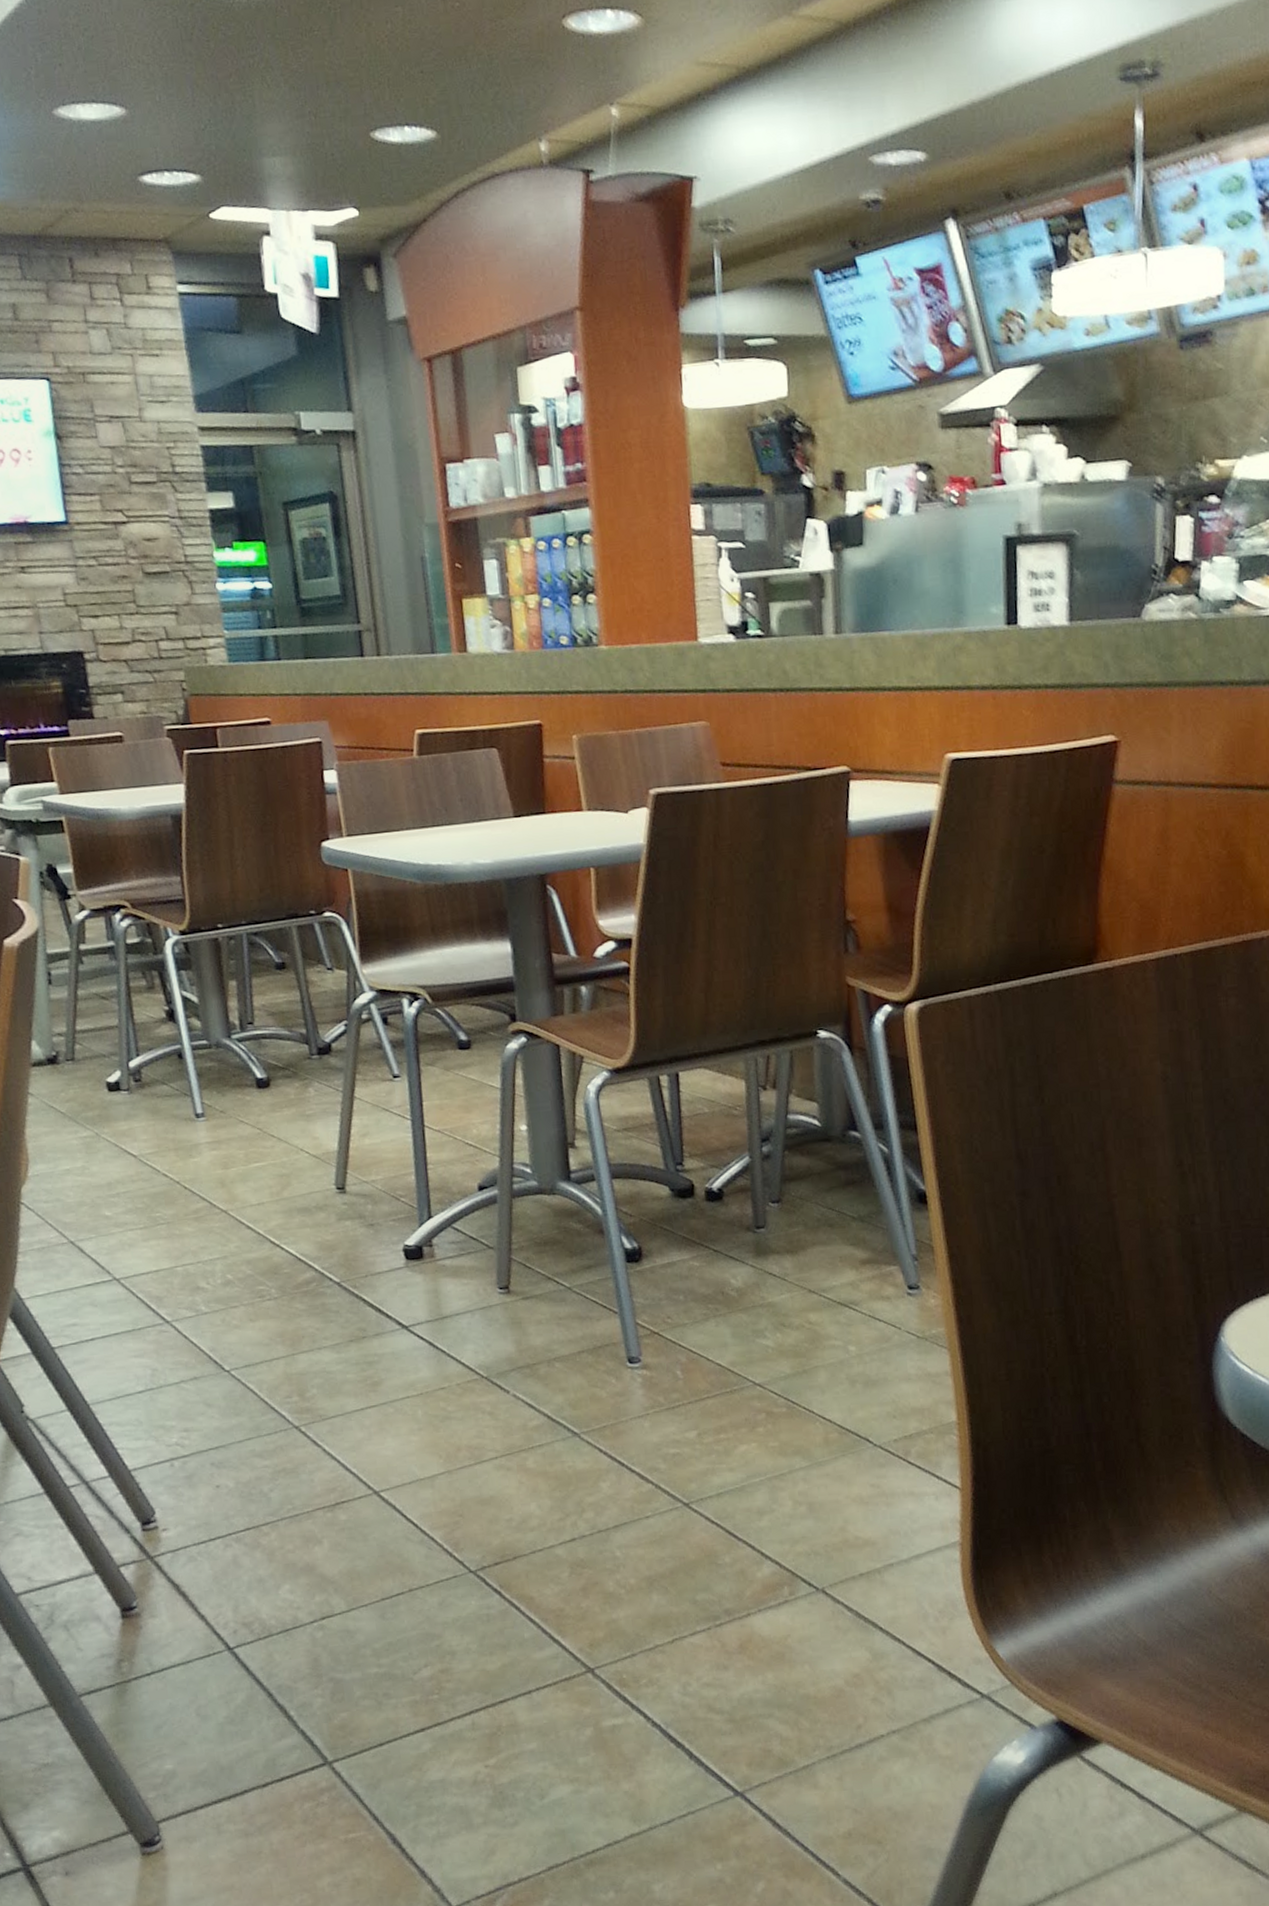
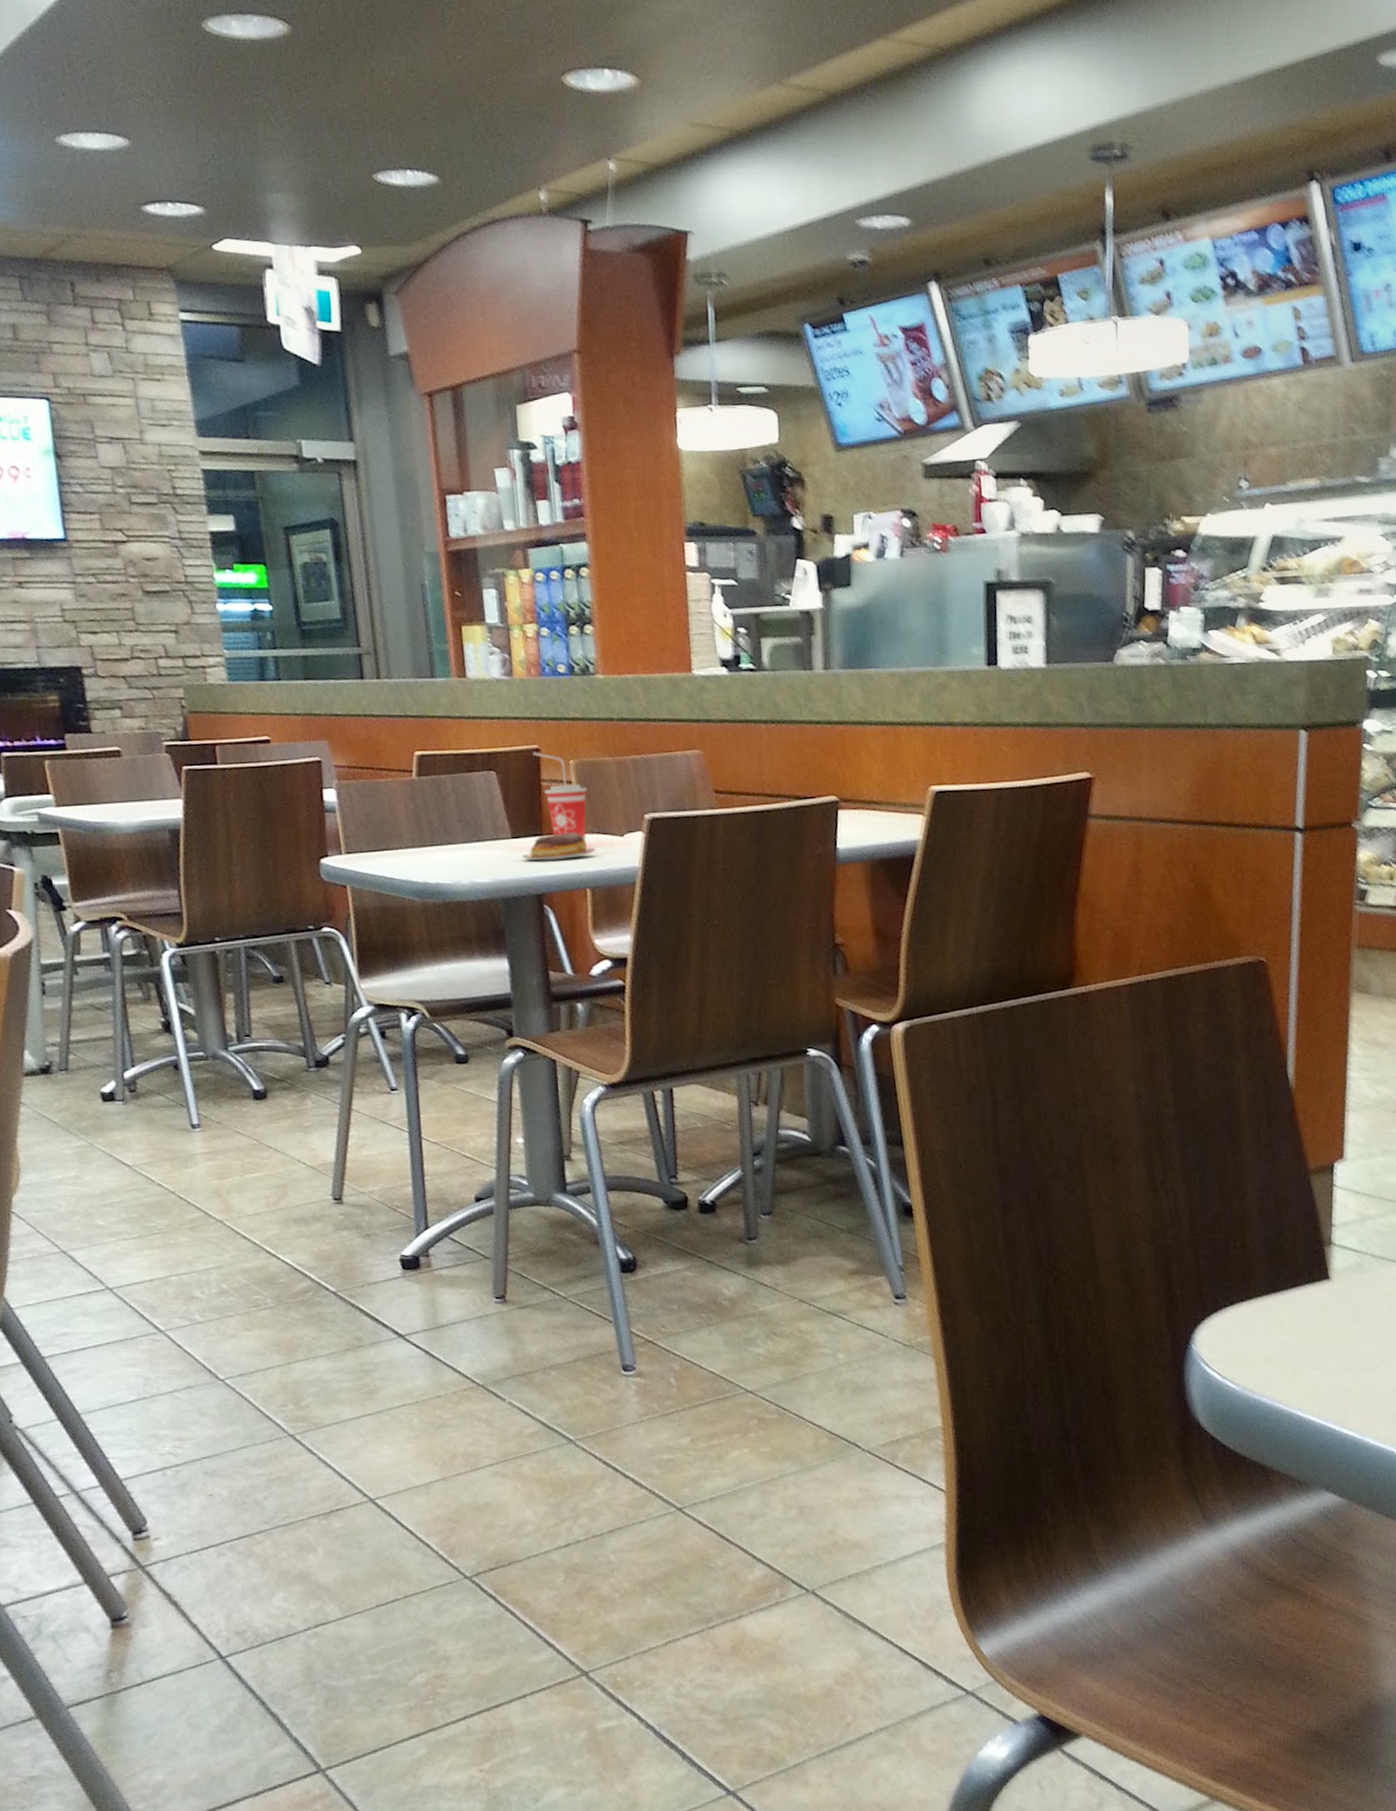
donut: none [524,809,599,841] -> present [521,831,596,862]
beverage cup: none [535,727,591,819] -> present [533,751,588,841]

